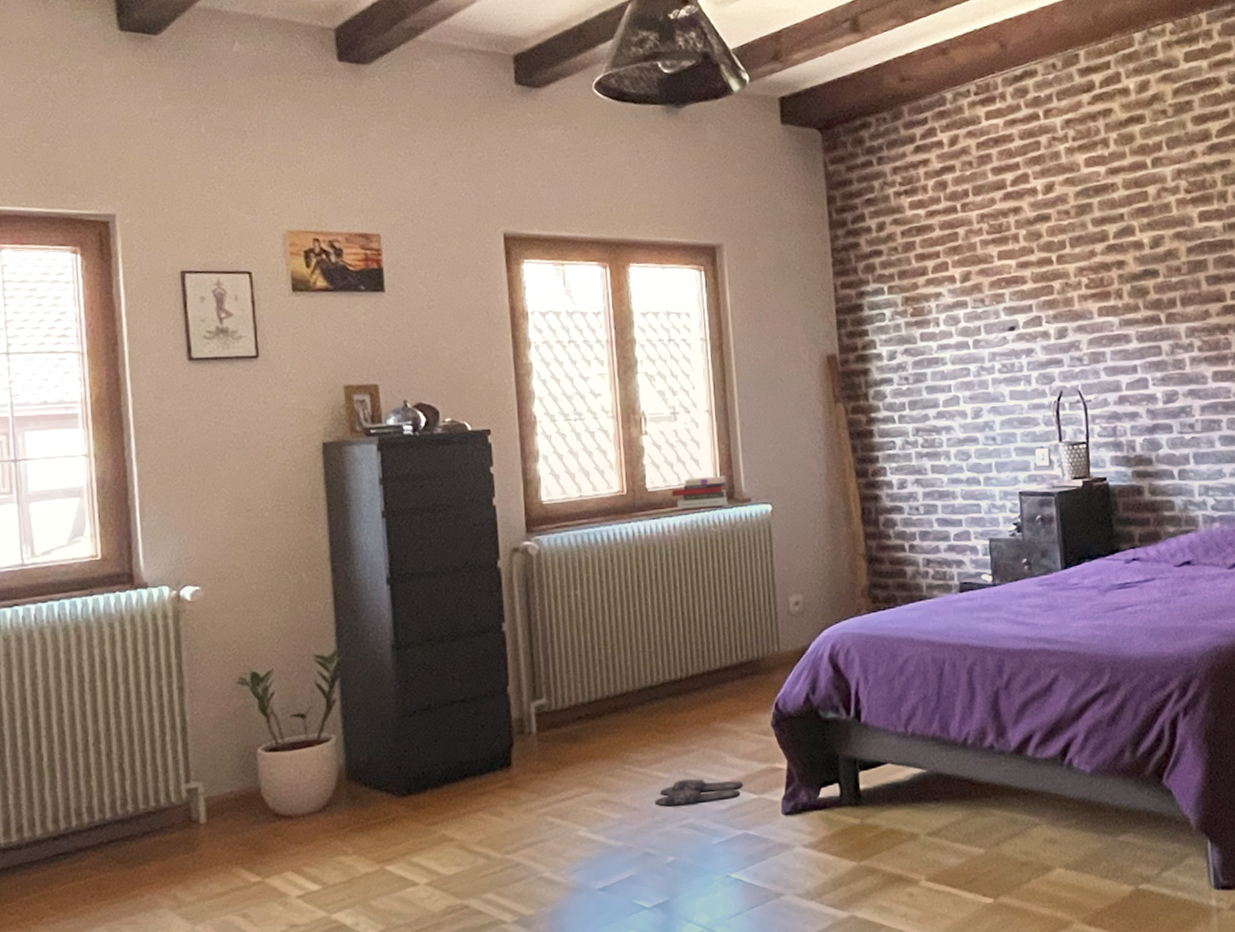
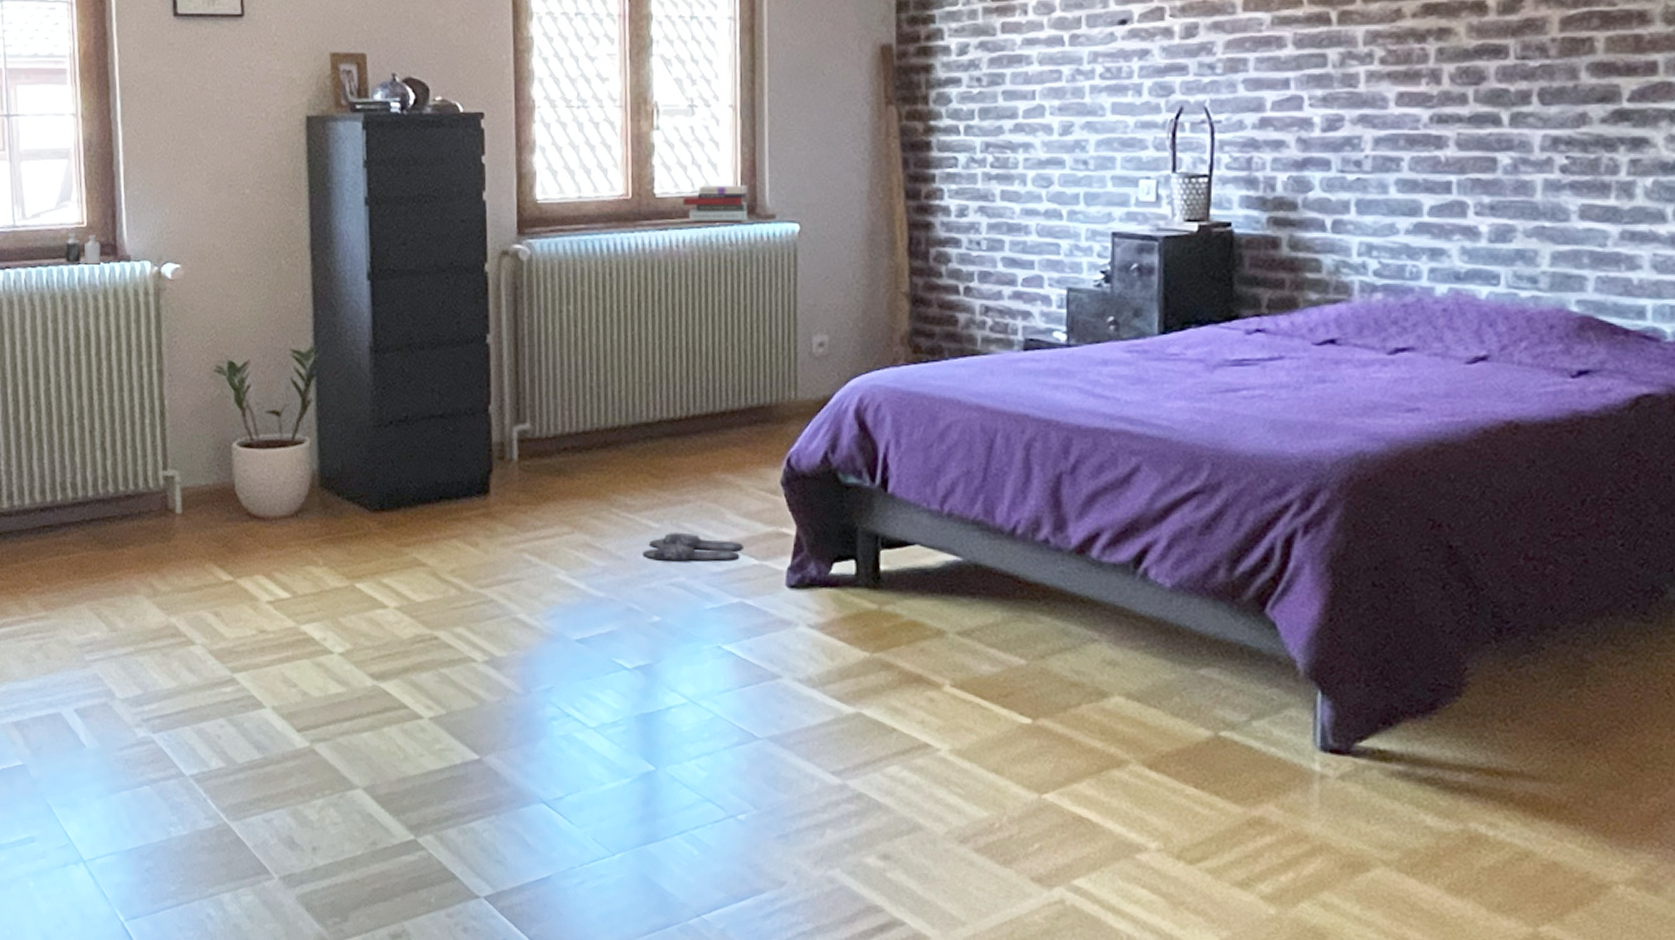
candle: none [77,566,116,595] -> present [64,233,101,265]

